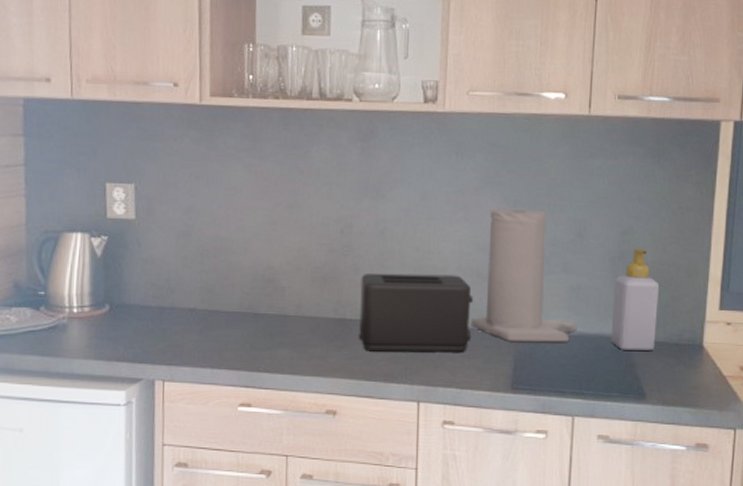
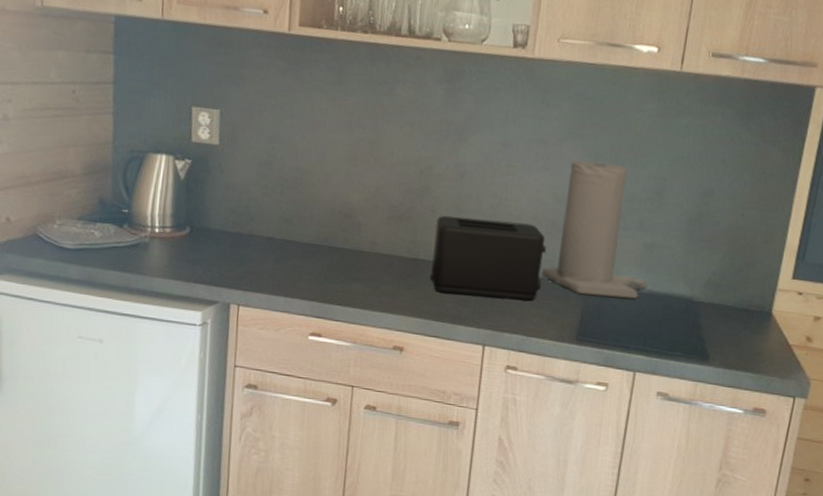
soap bottle: present [610,248,660,351] -> none [679,210,735,314]

